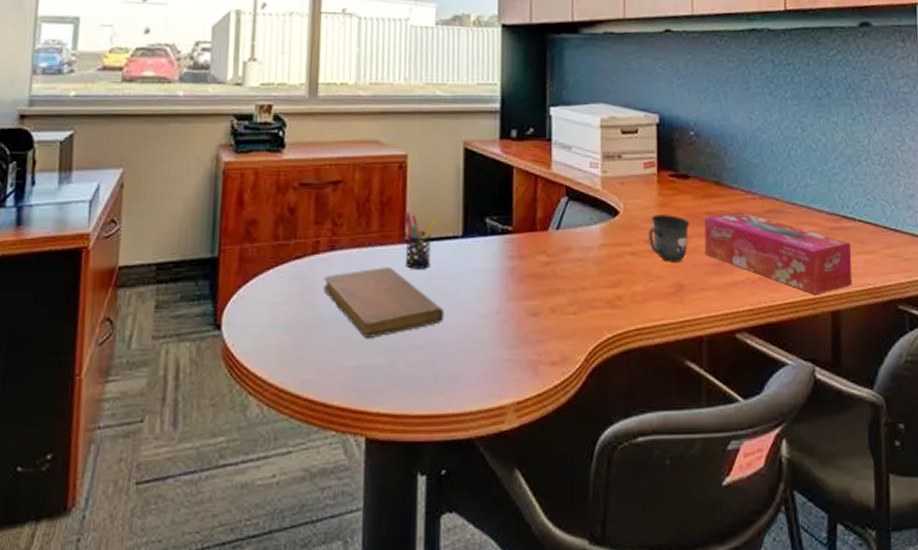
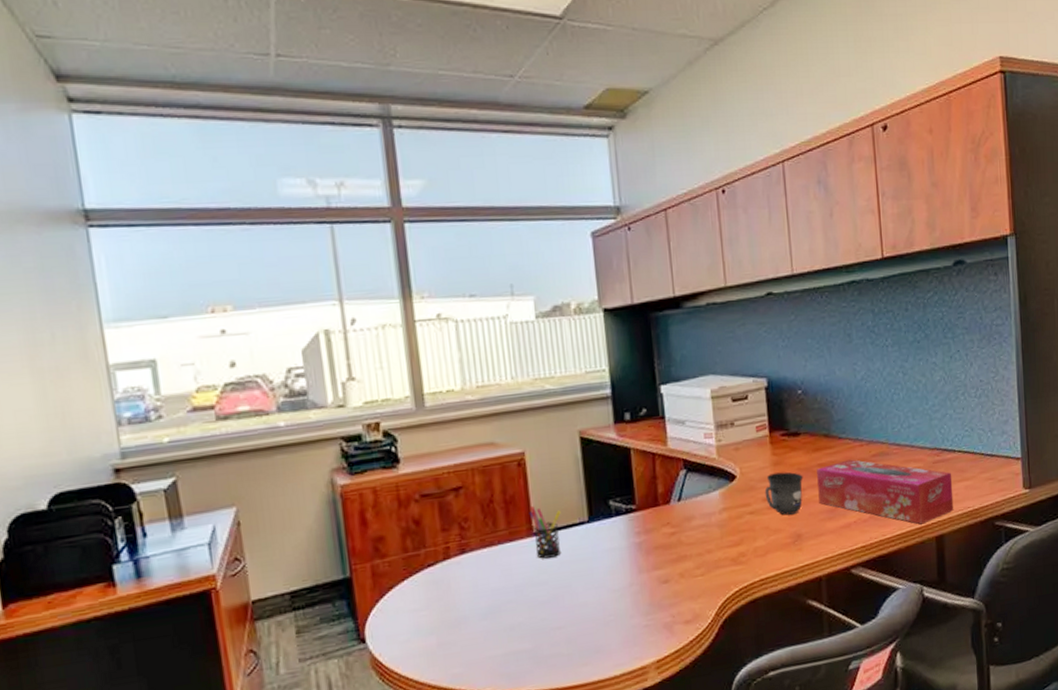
notebook: present [323,267,444,338] -> none [458,560,580,628]

